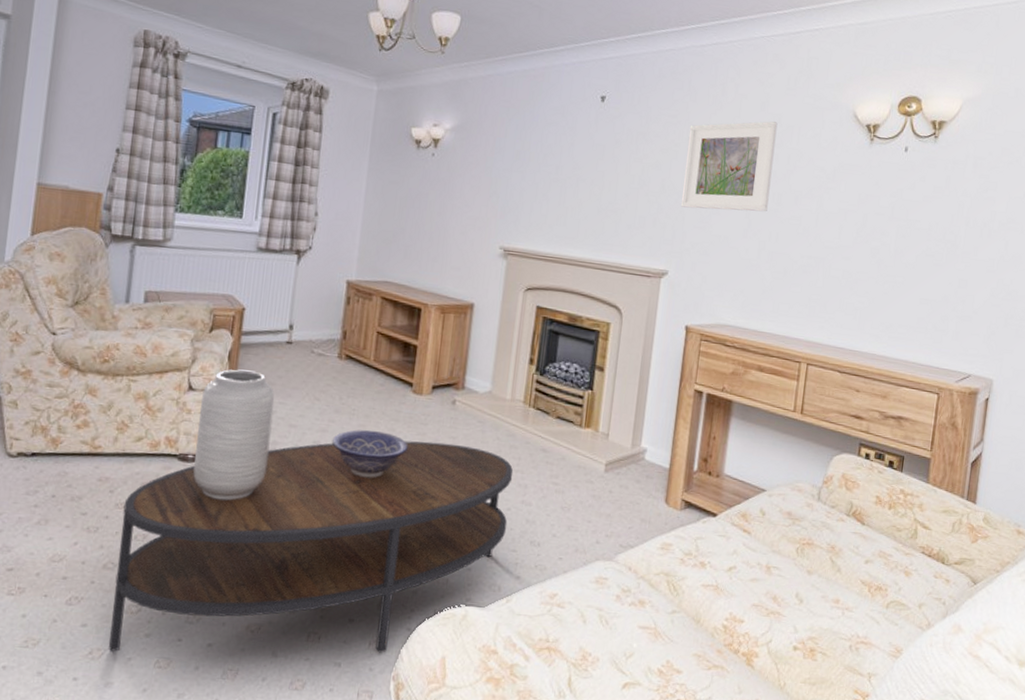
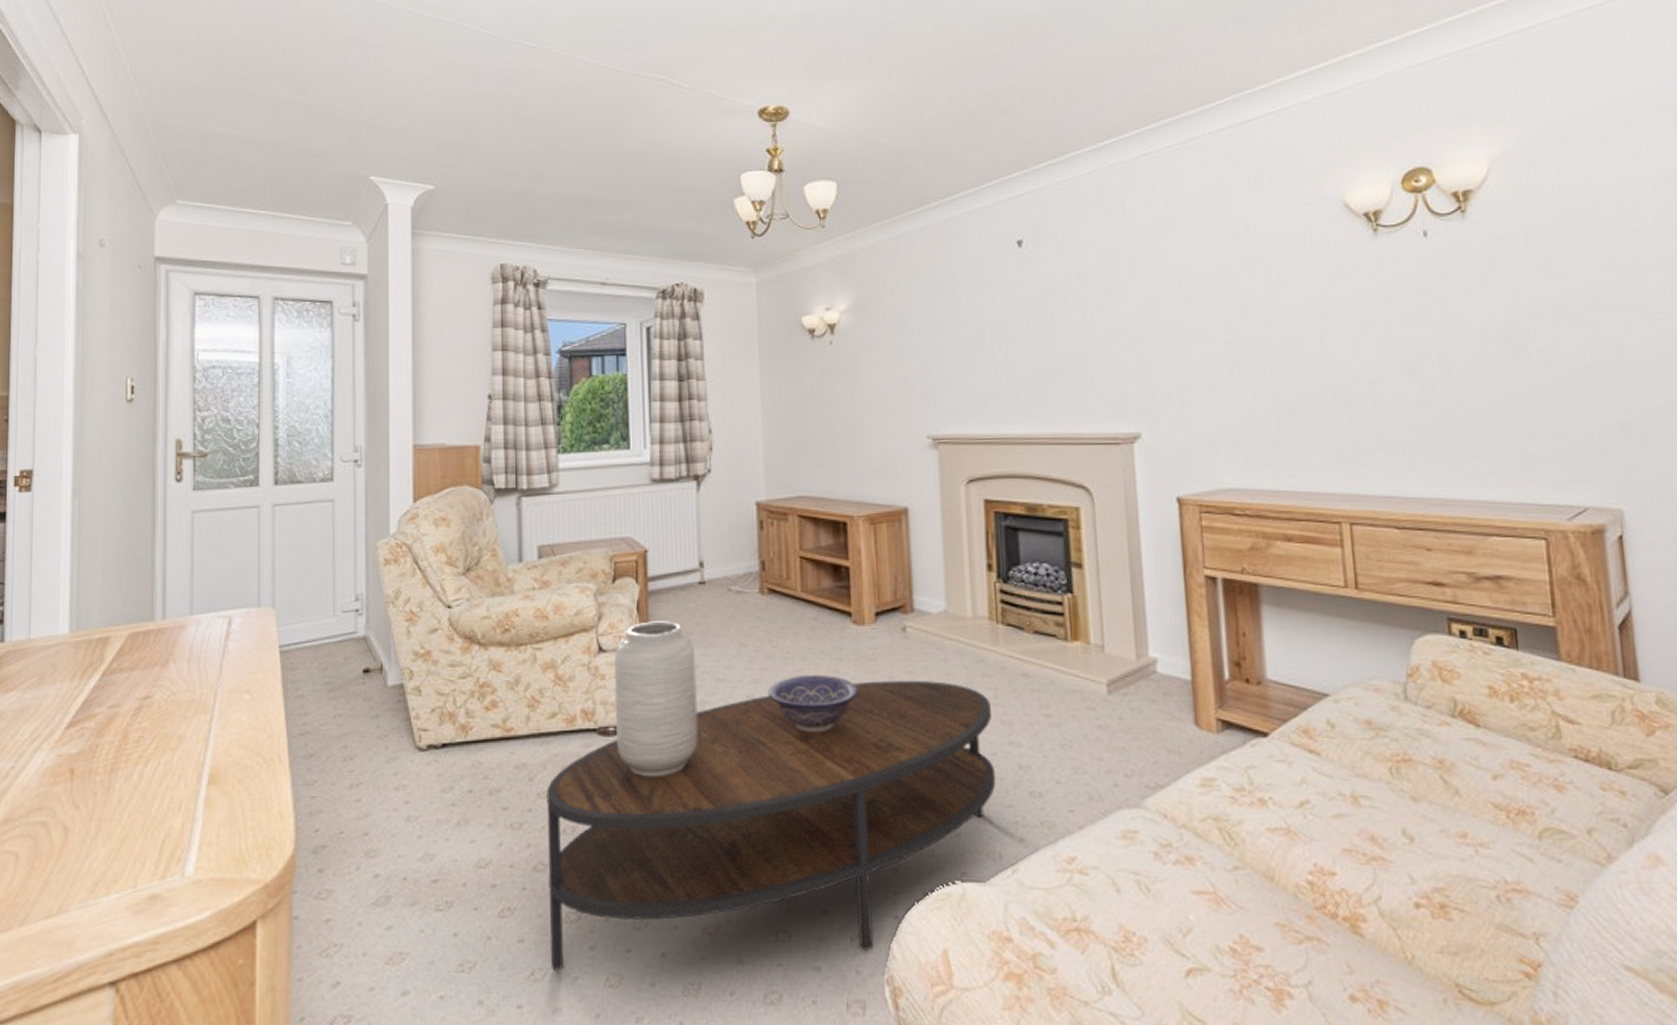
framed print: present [680,121,778,212] -> none [1133,231,1254,353]

